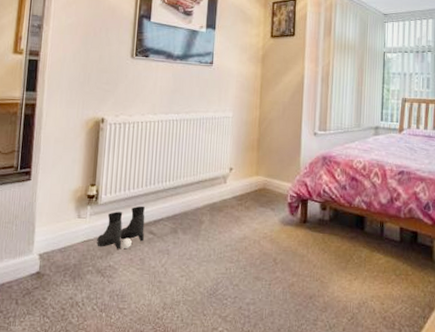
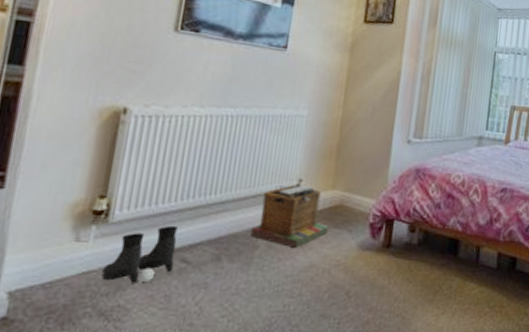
clothes hamper: none [197,172,255,224] -> present [251,183,328,249]

